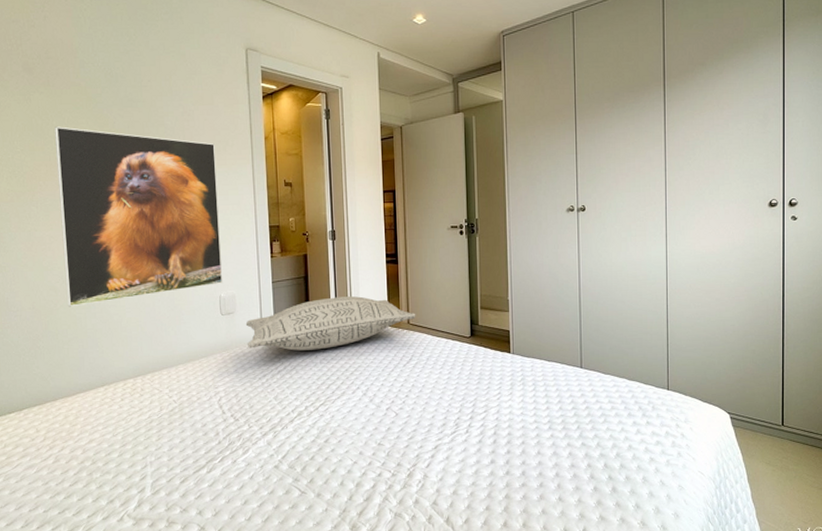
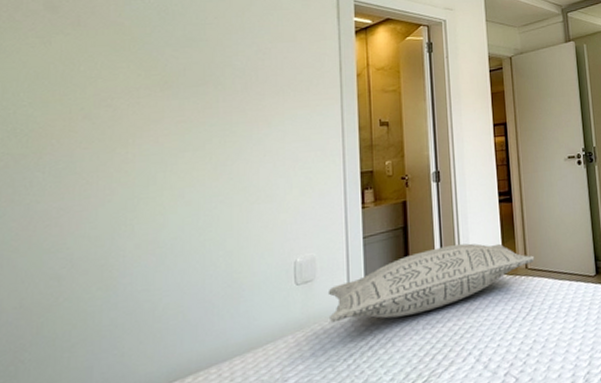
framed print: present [55,126,223,307] -> none [74,72,300,300]

